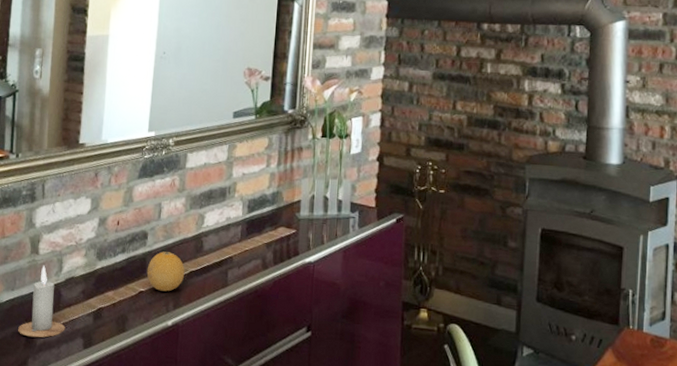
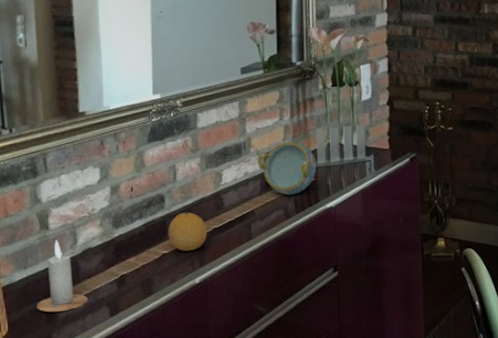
decorative bowl: none [240,190,299,245] -> present [257,142,317,195]

